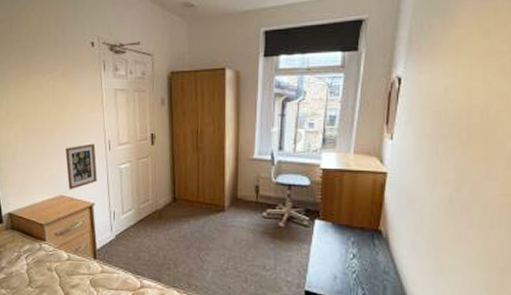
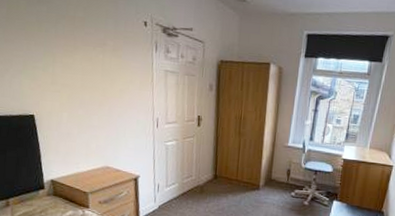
picture frame: present [65,143,97,190] -> none [112,120,144,162]

